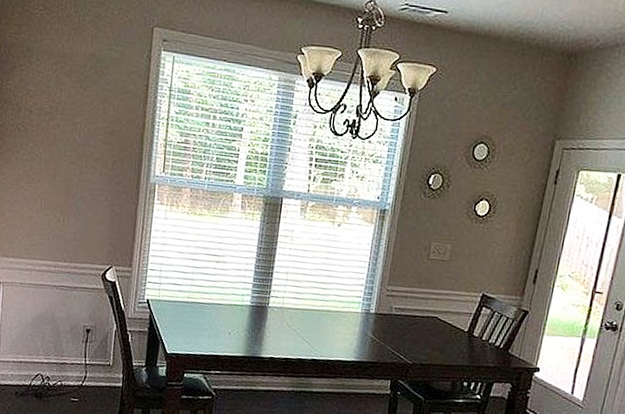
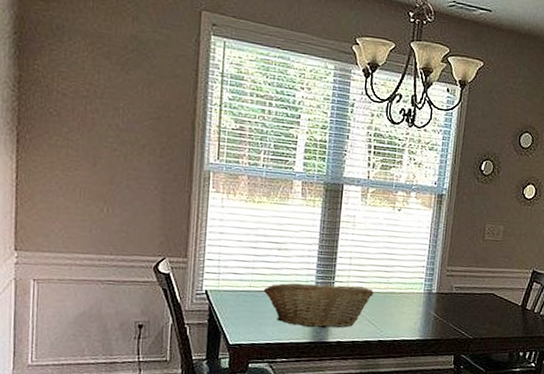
fruit basket: none [200,295,309,344] -> present [263,281,374,329]

